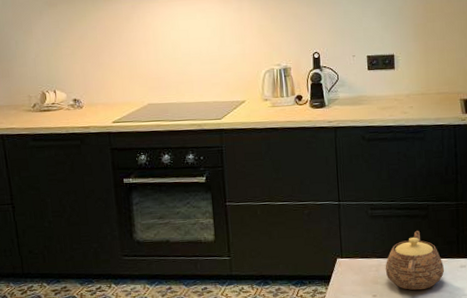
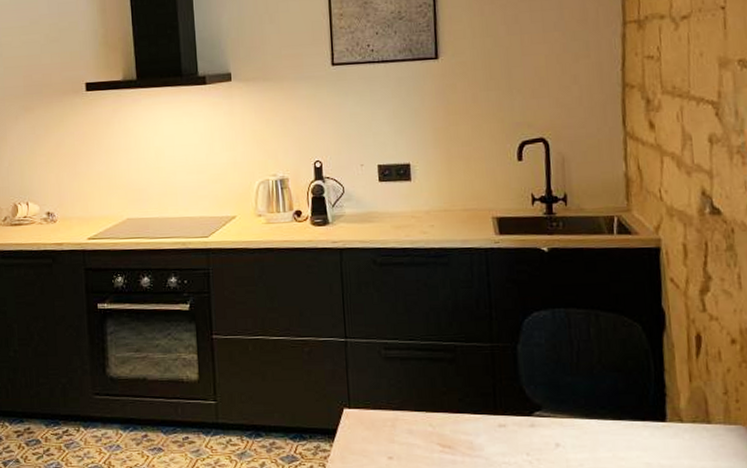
teapot: present [385,230,445,291] -> none [403,377,479,454]

